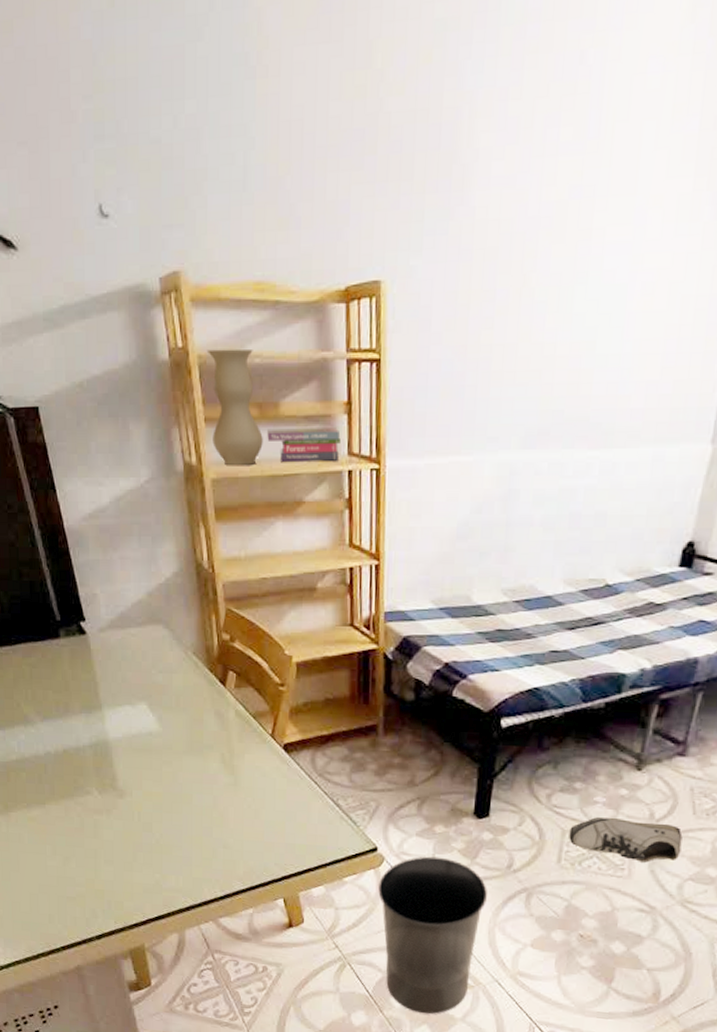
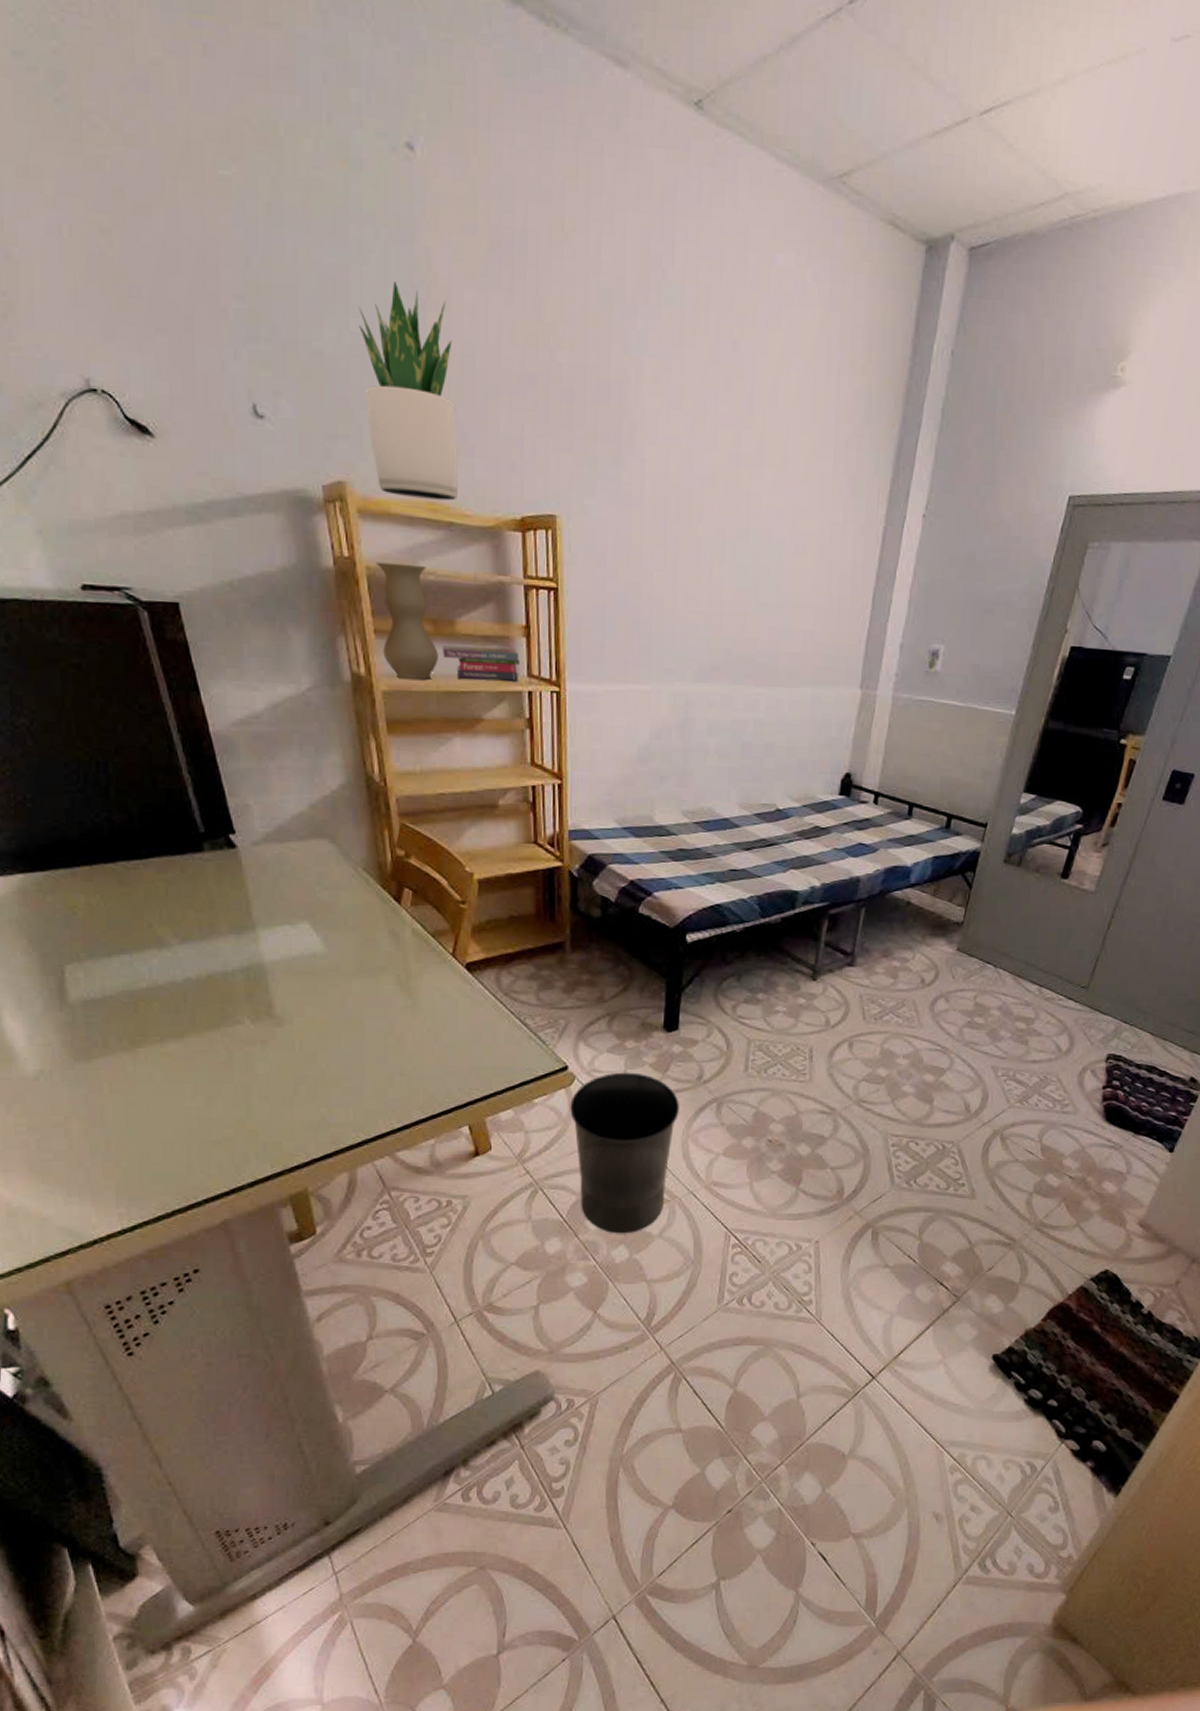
planter: none [194,53,285,280] -> present [359,282,458,501]
shoe: present [569,817,683,863] -> none [754,1026,855,1067]

